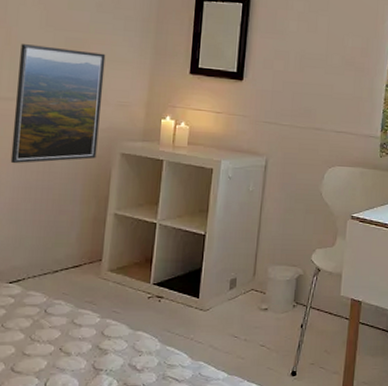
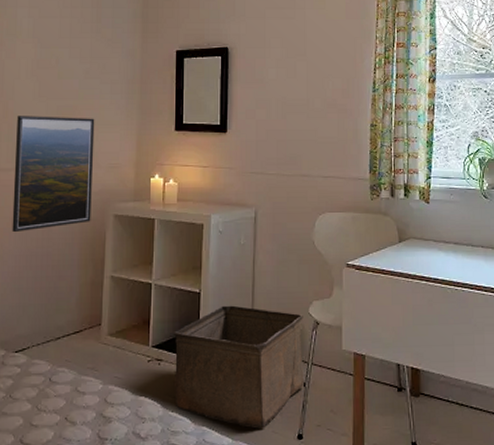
storage bin: none [173,248,306,365] -> present [173,305,304,429]

